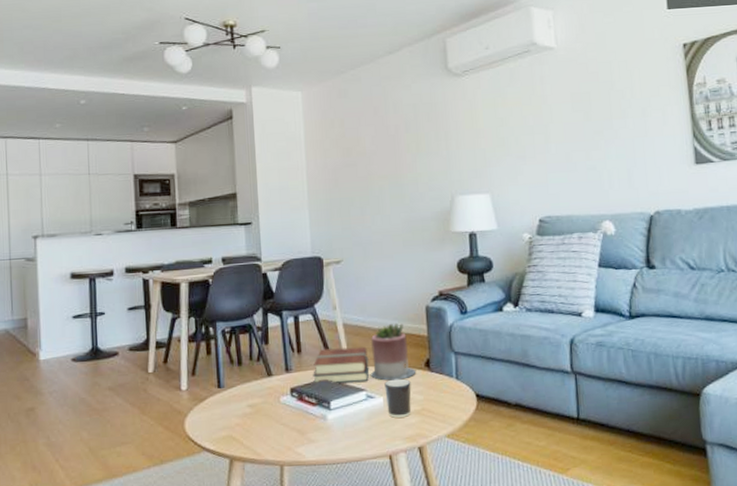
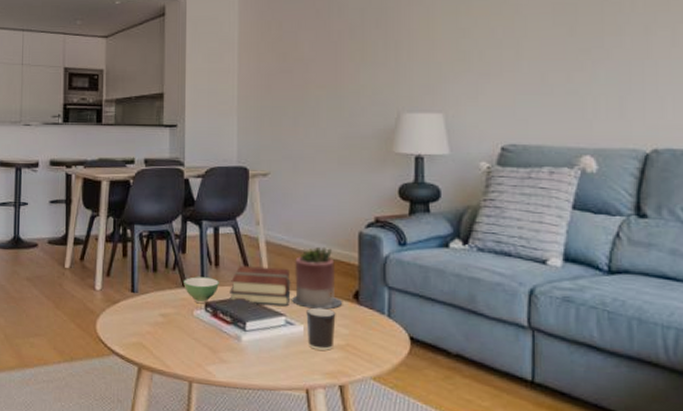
bowl: none [268,364,304,390] -> present [183,276,220,304]

